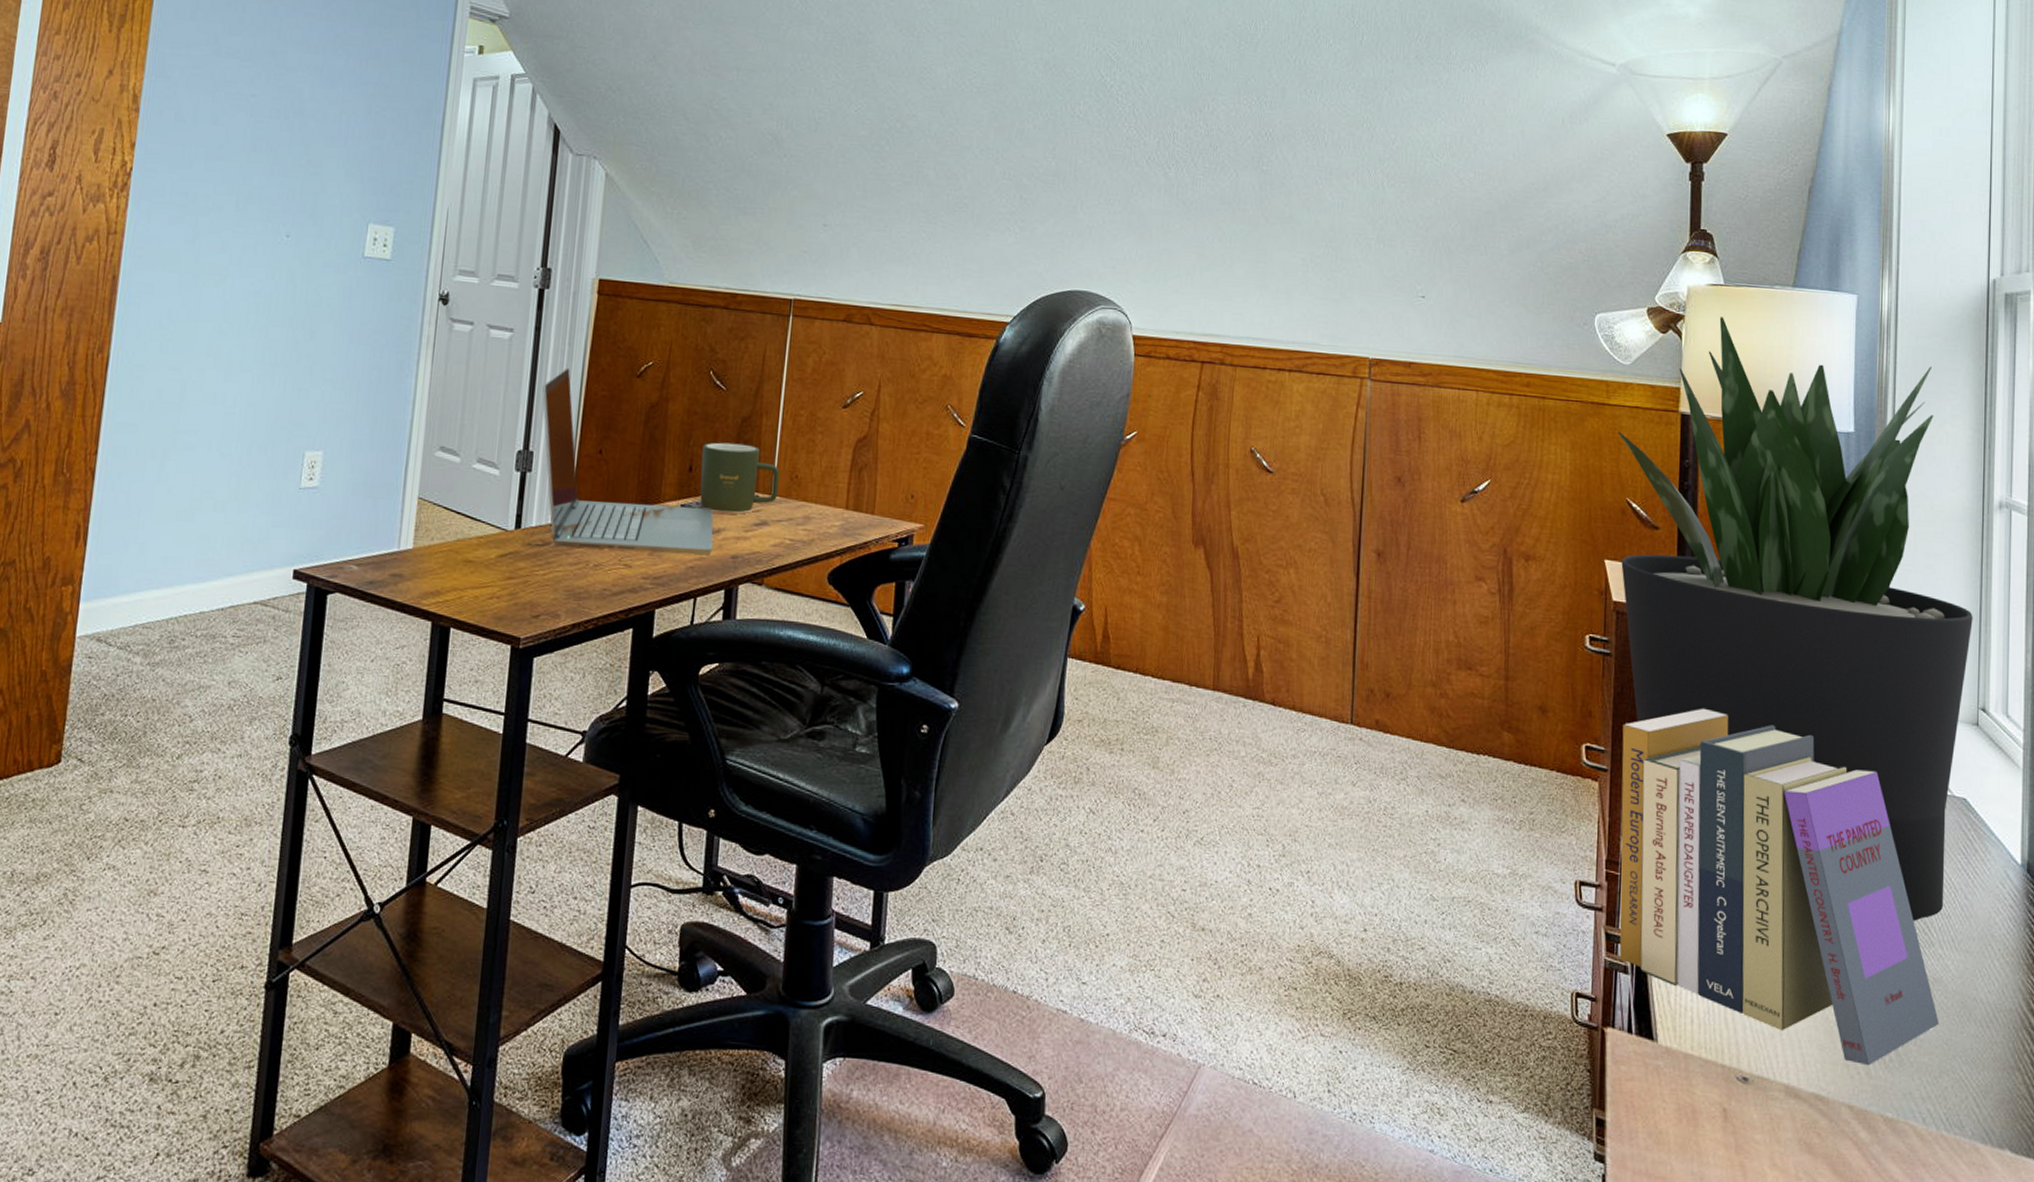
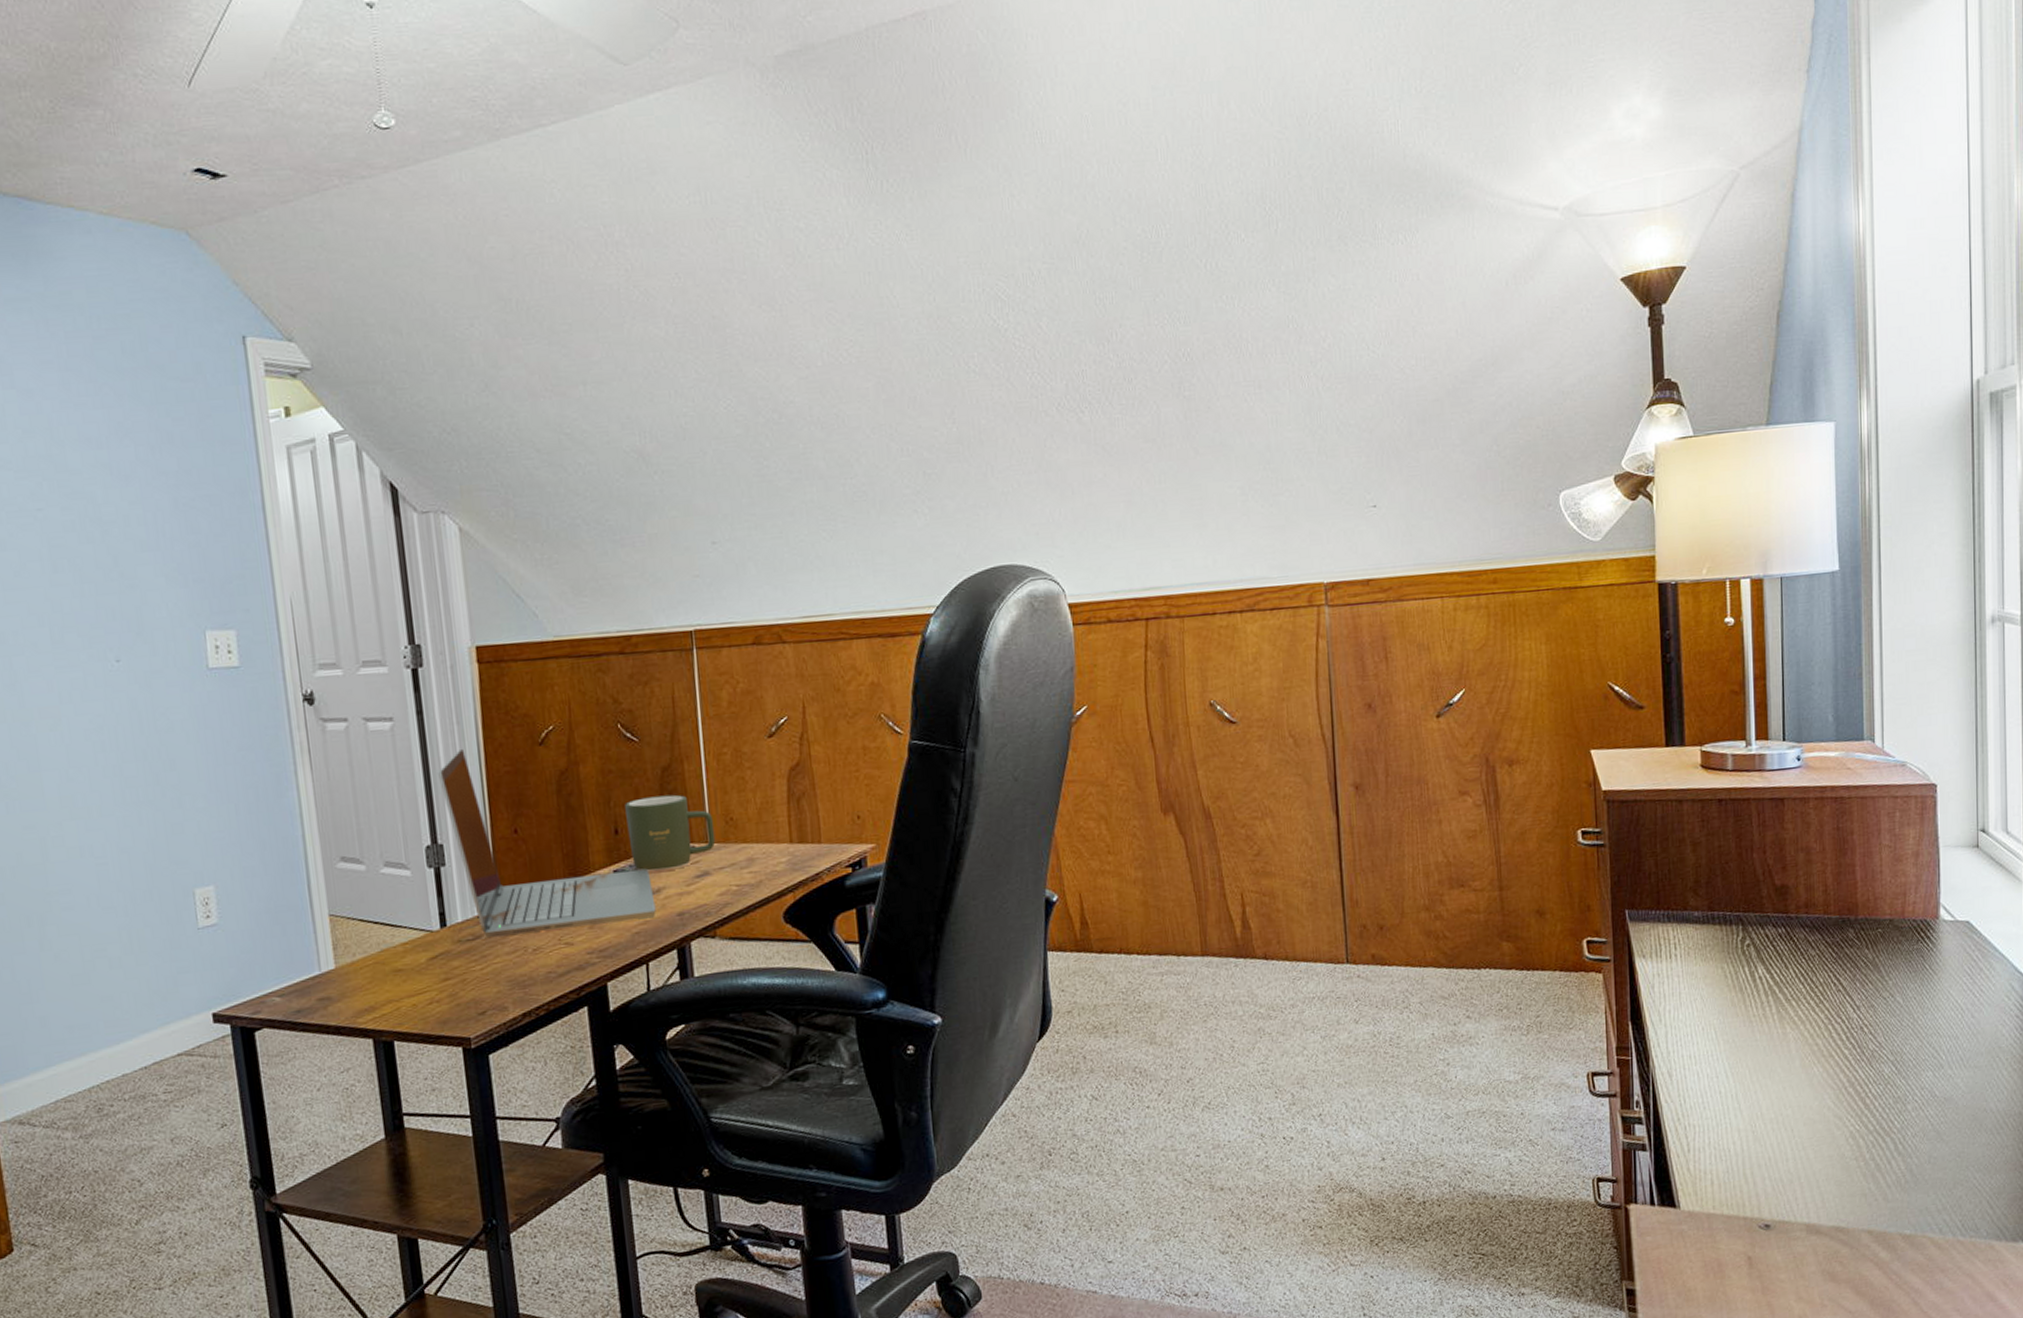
planter: present [1618,317,1973,921] -> none [1594,471,1969,1048]
books: present [1619,708,1939,1066] -> none [1622,881,1951,1192]

